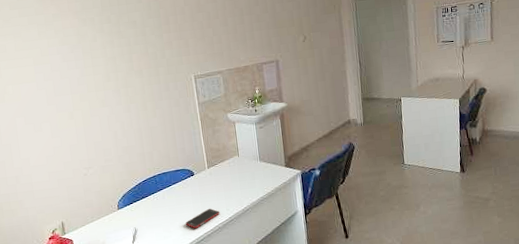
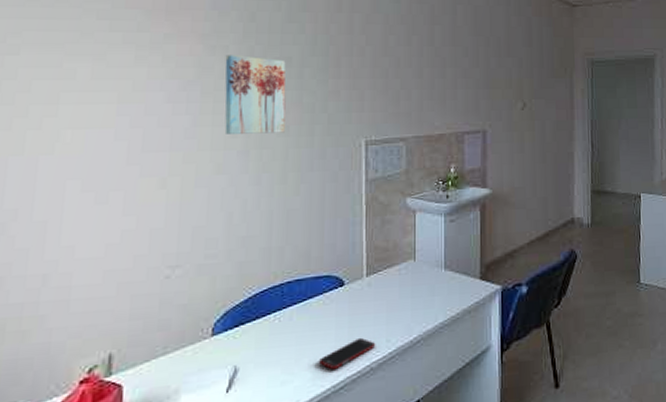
wall art: none [93,23,140,80] -> present [224,55,286,134]

